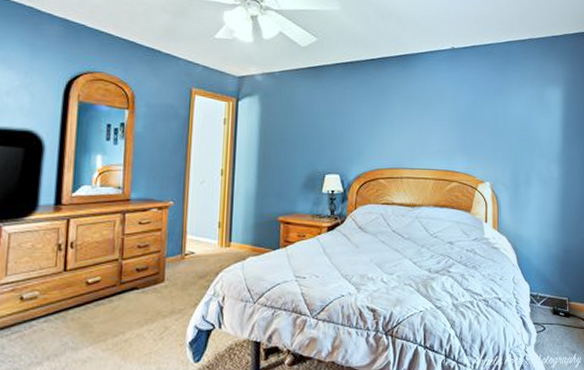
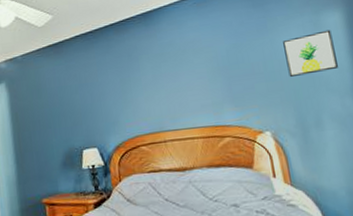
wall art: none [513,103,551,138] -> present [283,29,338,77]

